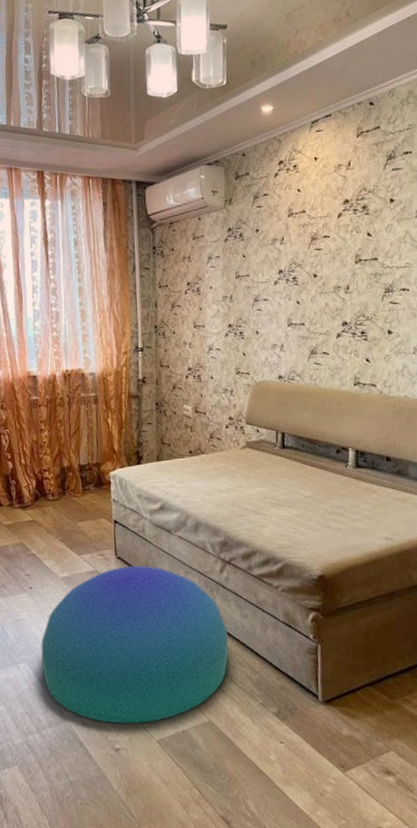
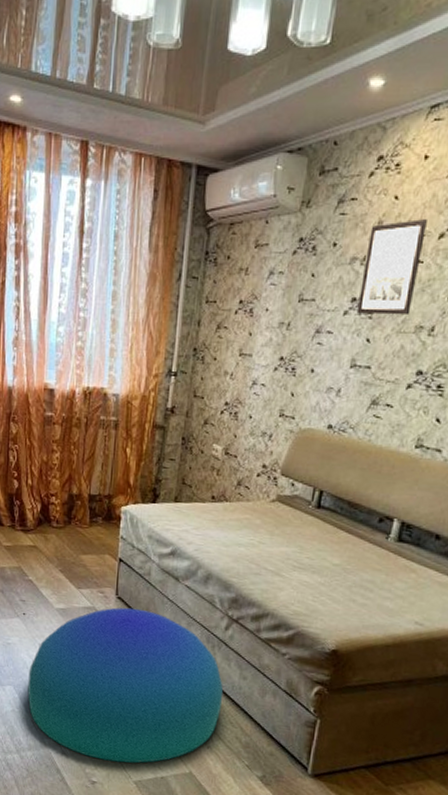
wall art: none [283,204,328,283] -> present [356,219,427,316]

